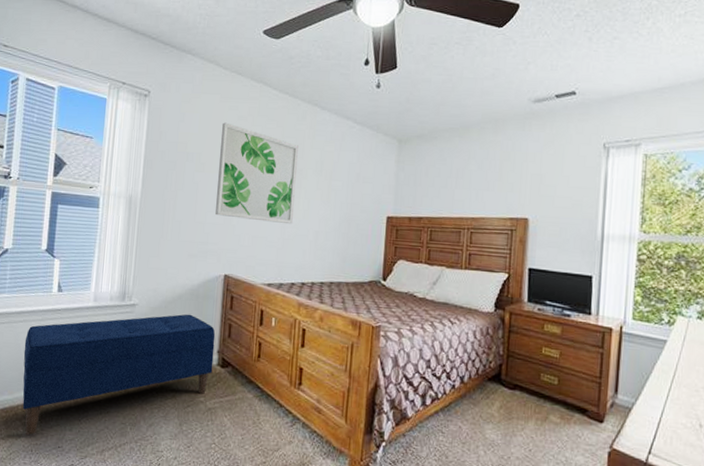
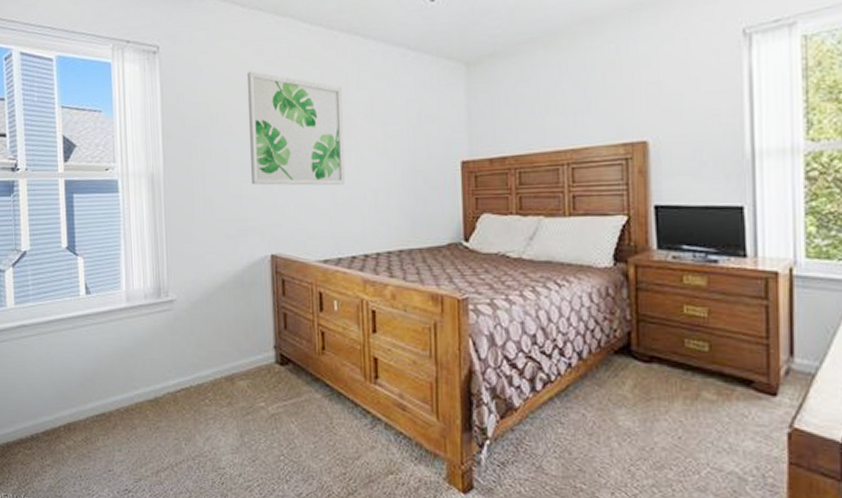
bench: present [22,314,216,435] -> none [57,305,271,459]

